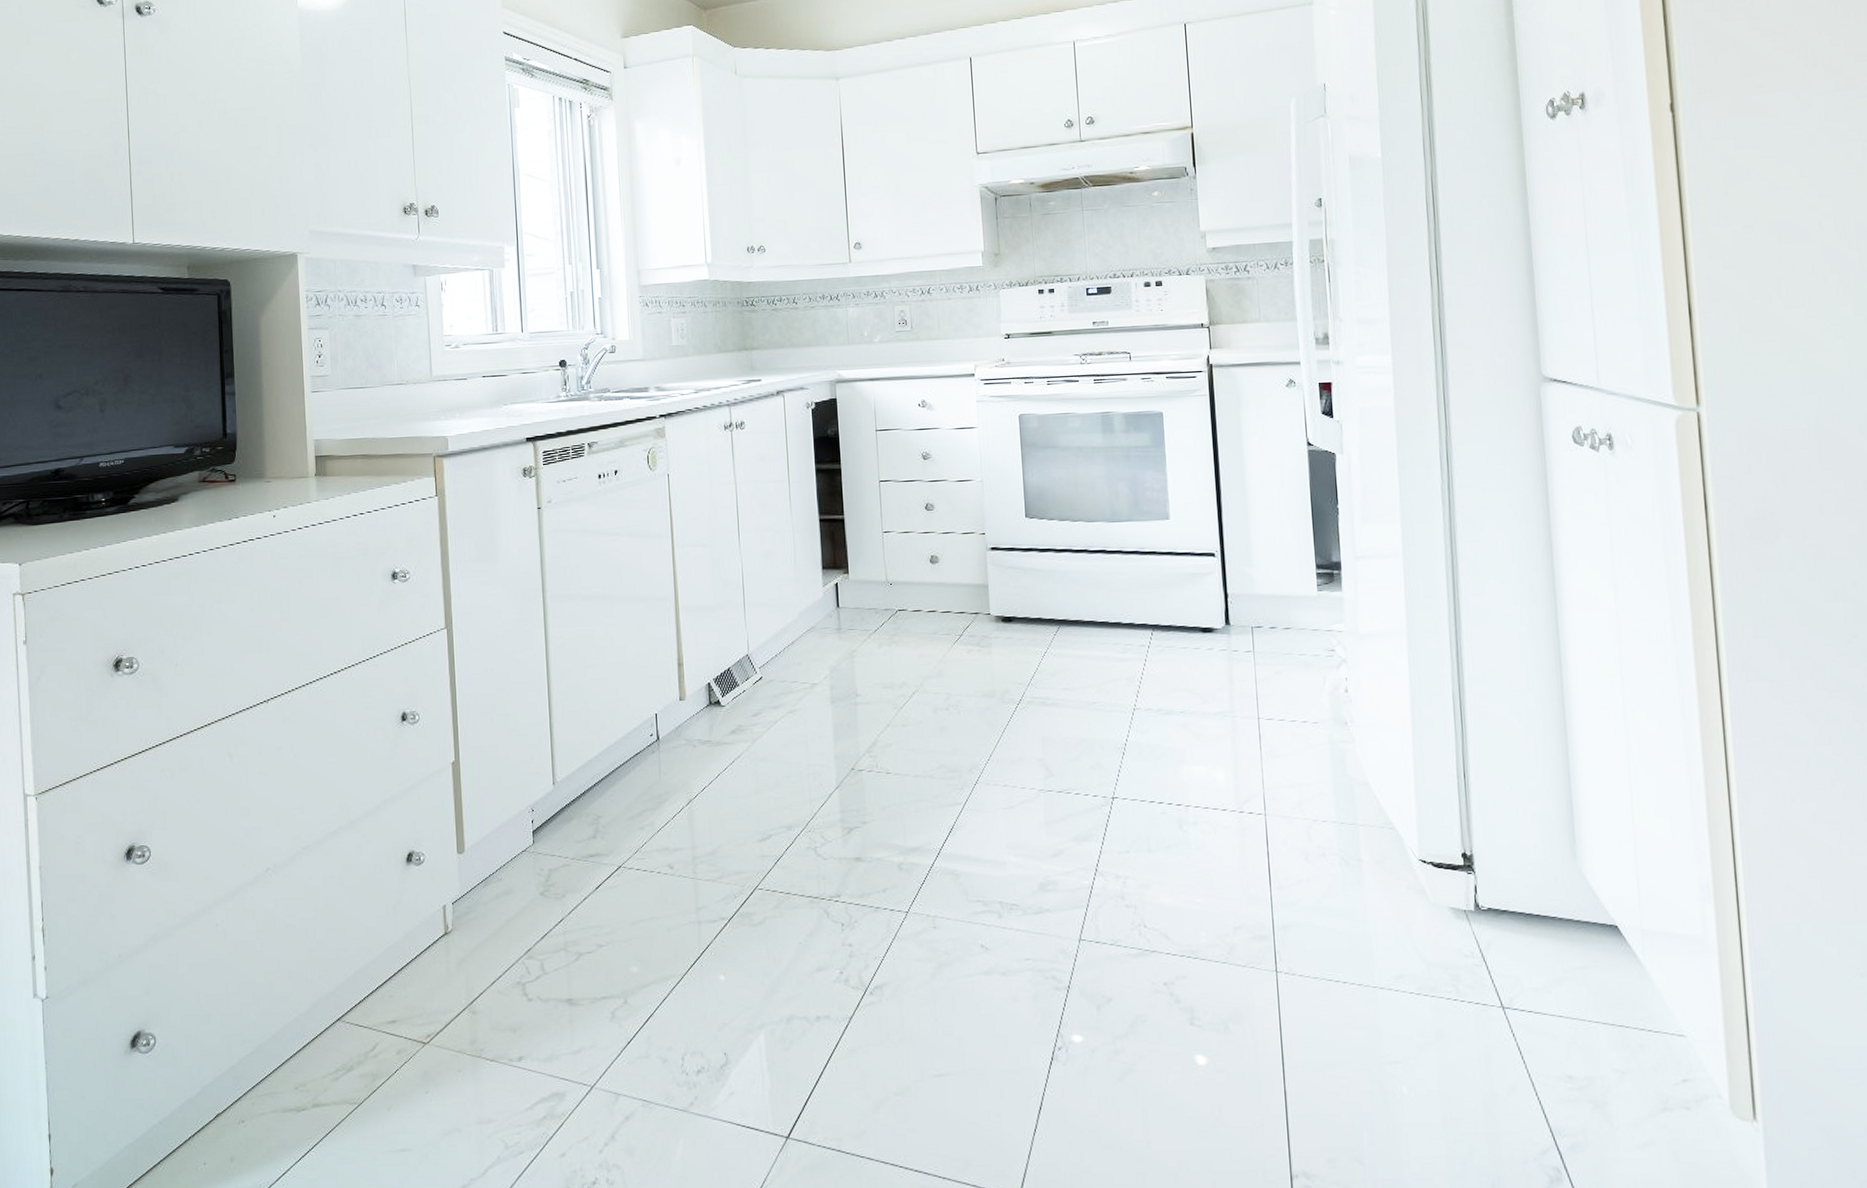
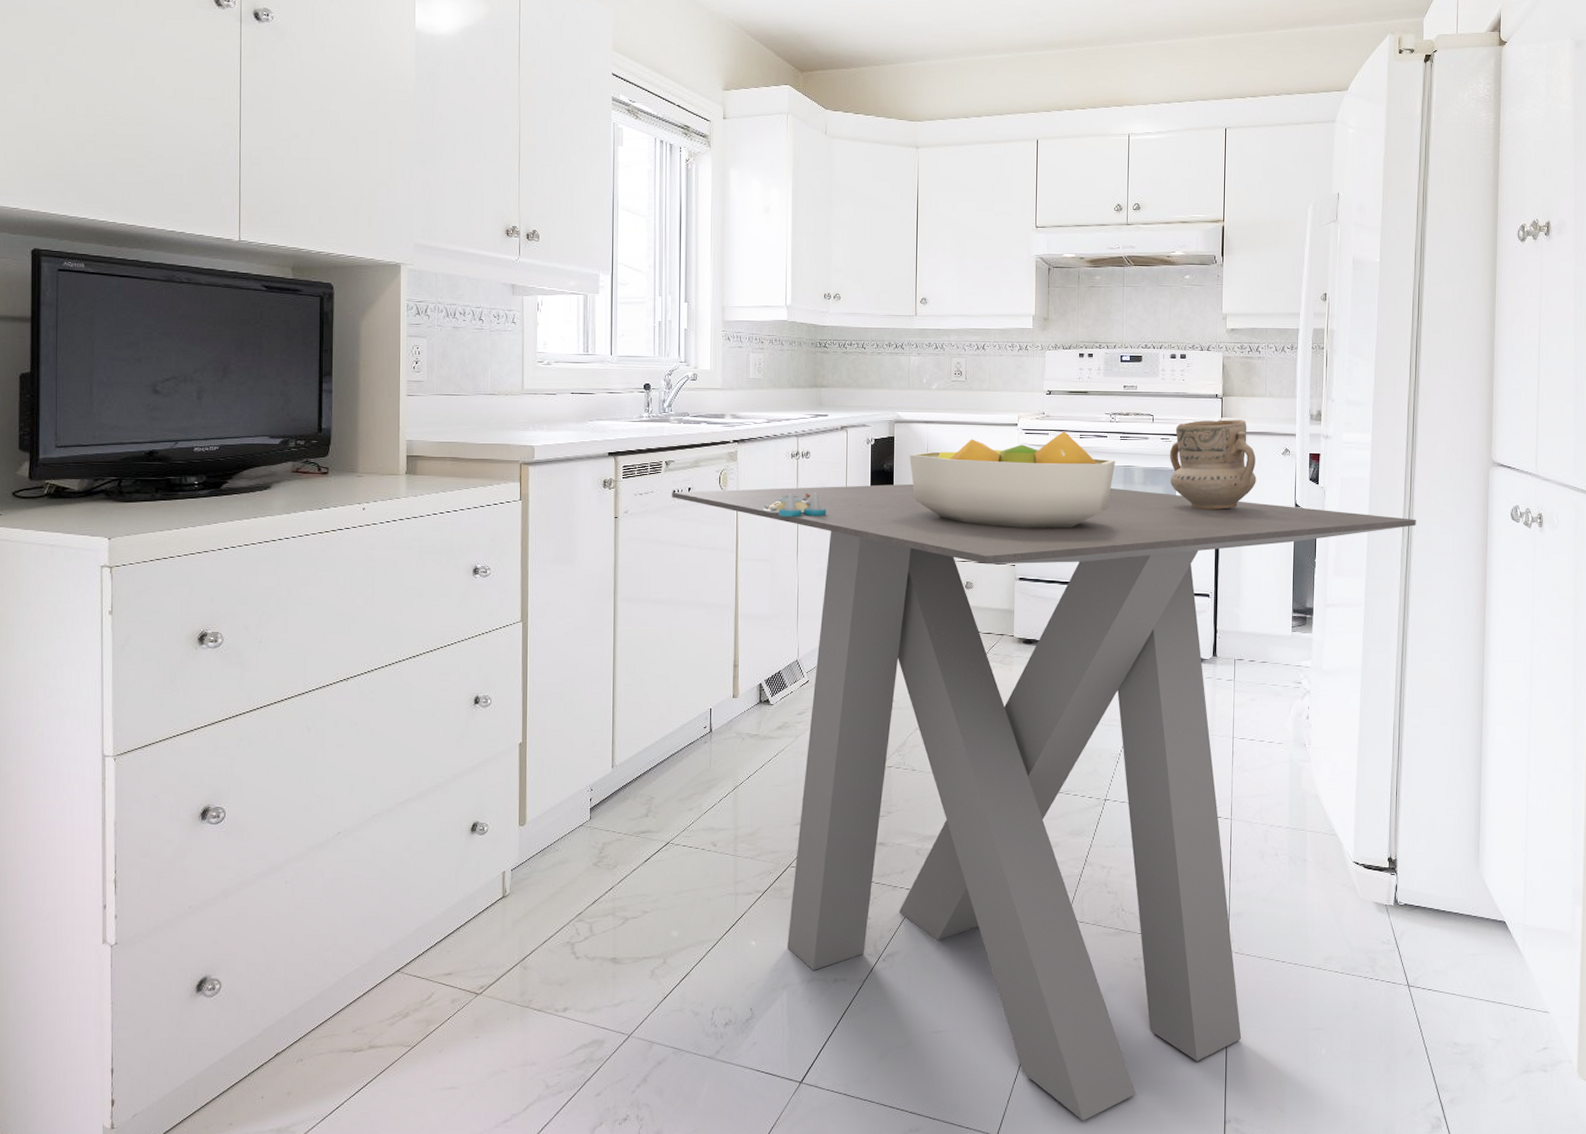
dining table: none [597,438,1456,1178] -> present [672,483,1416,1121]
salt and pepper shaker set: none [697,466,768,496] -> present [762,492,827,517]
fruit bowl: none [855,378,1092,492] -> present [909,431,1116,529]
mug: none [1152,350,1259,456] -> present [1169,420,1256,510]

